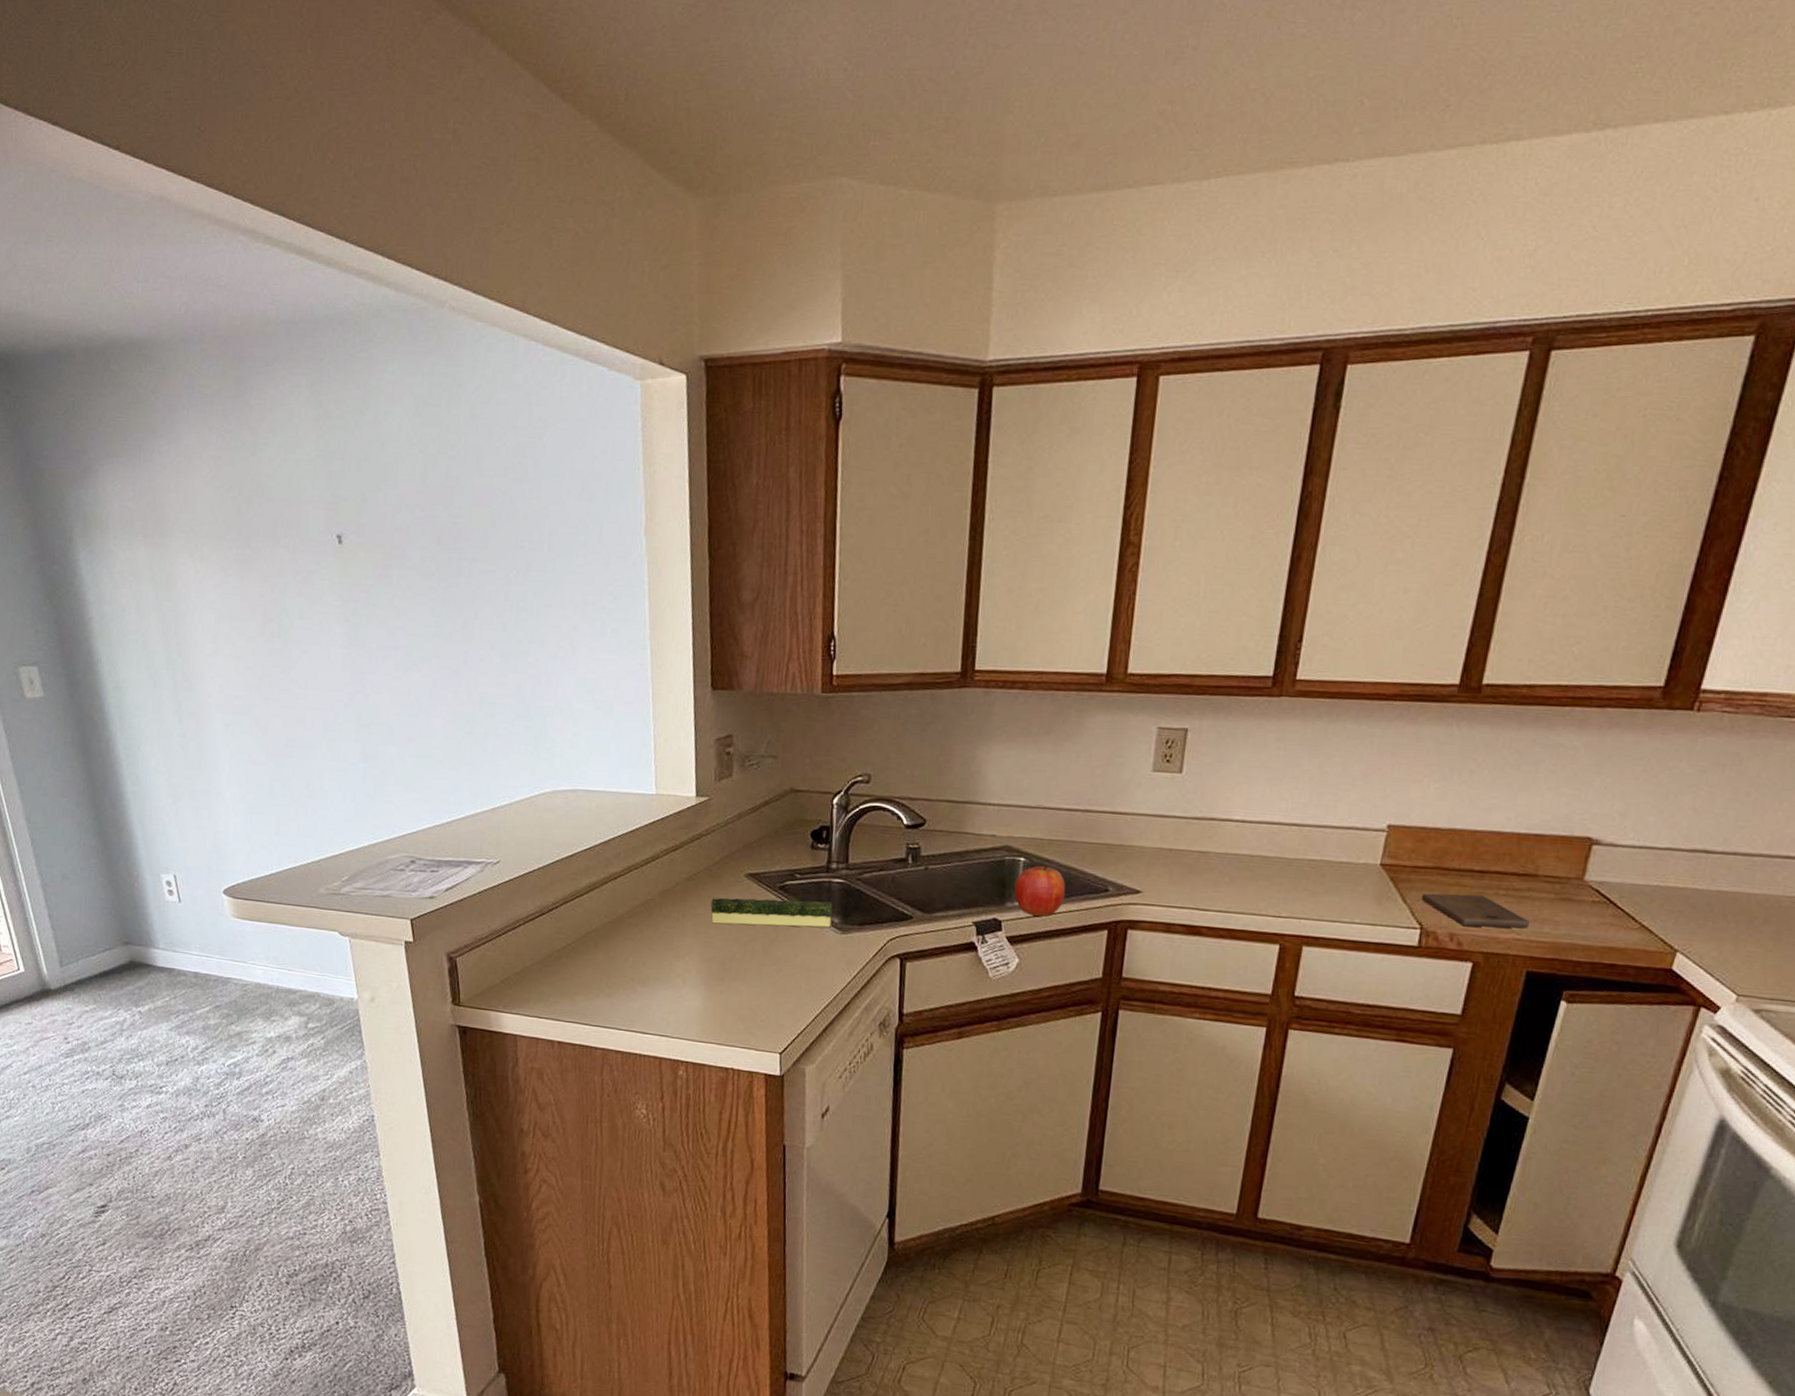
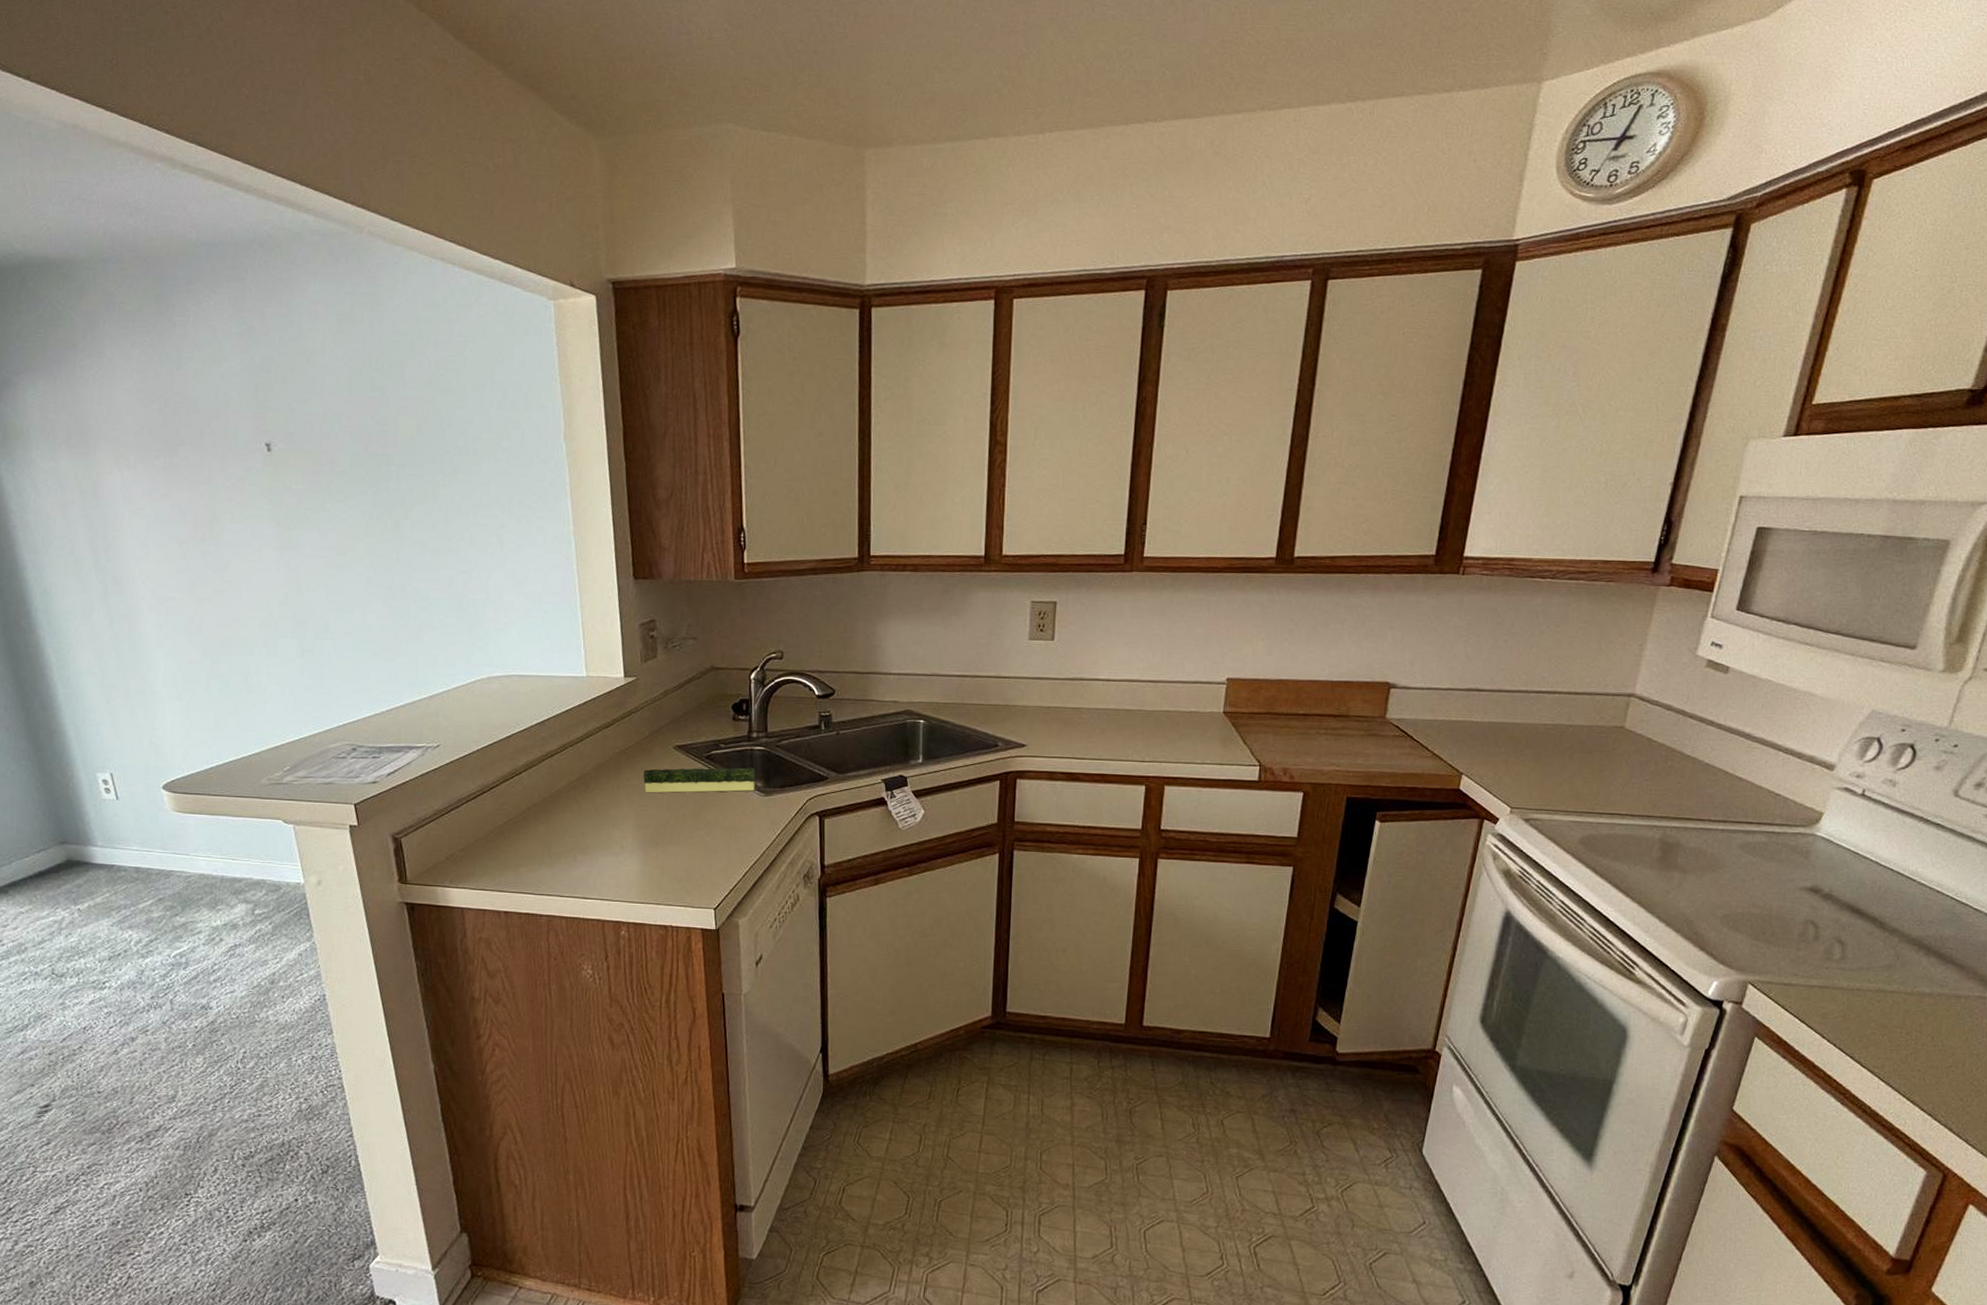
fruit: present [1014,864,1066,917] -> none [916,725,962,771]
cutting board: present [1421,893,1530,929] -> none [1258,734,1346,762]

